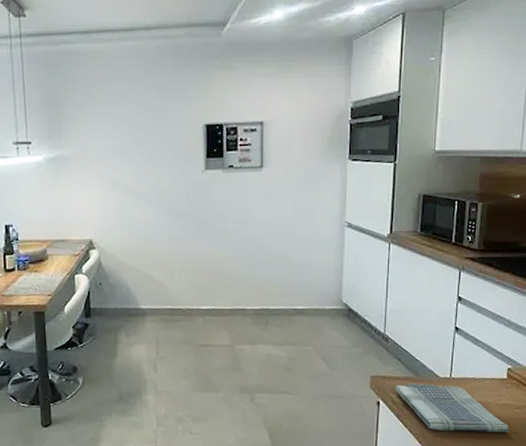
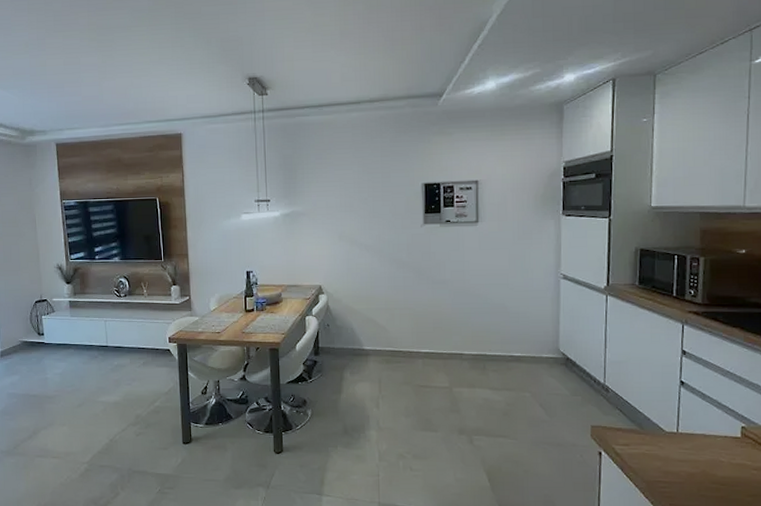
dish towel: present [395,382,509,433] -> none [617,435,747,495]

